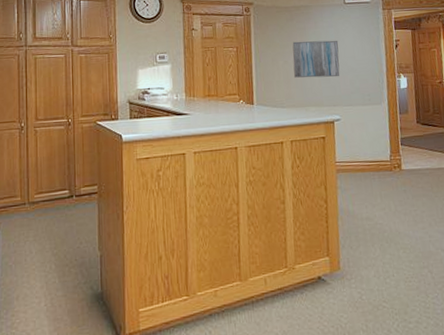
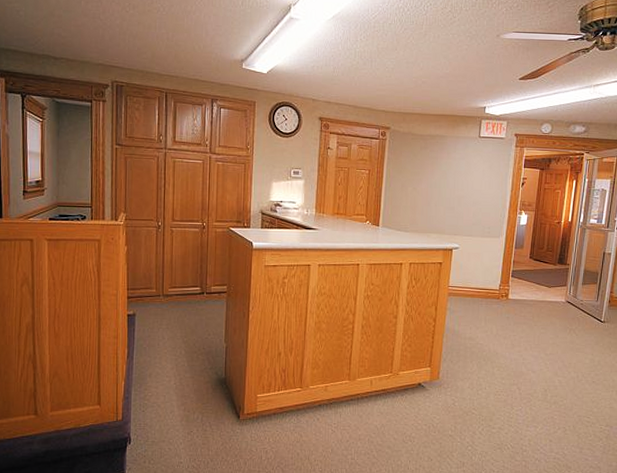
wall art: present [292,40,340,78] -> none [420,170,468,208]

